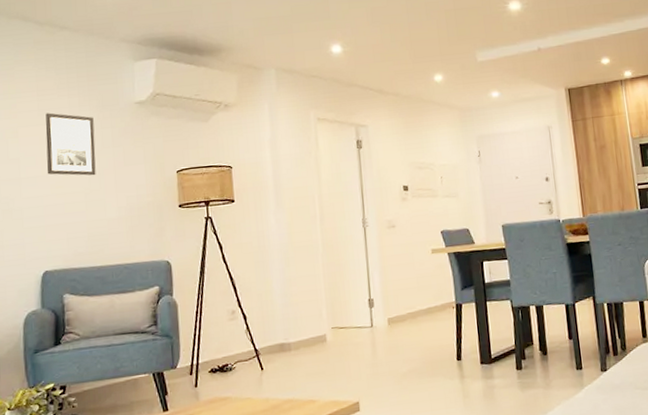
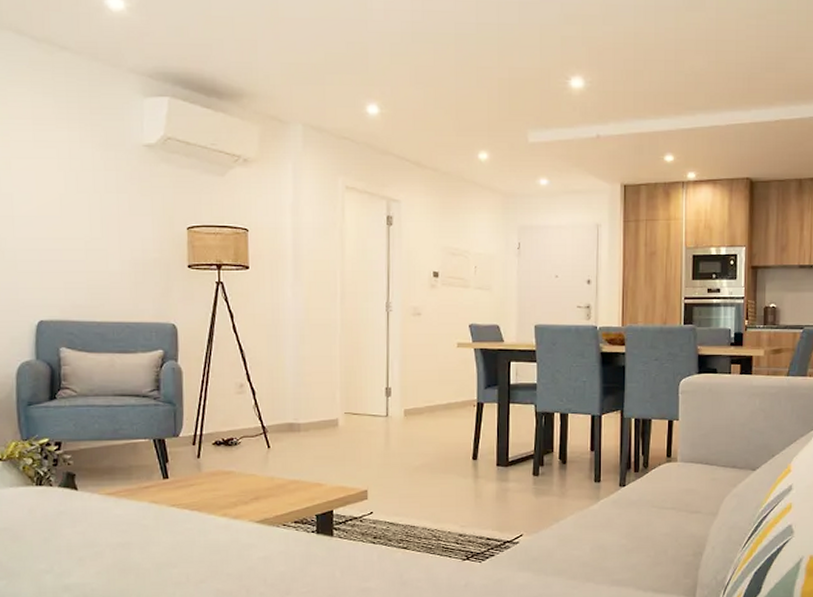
wall art: present [45,113,96,176] -> none [42,145,98,223]

